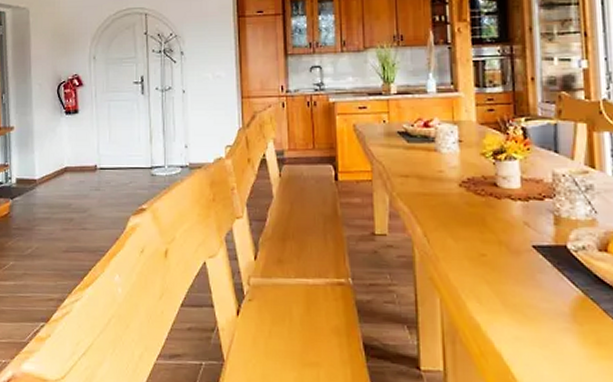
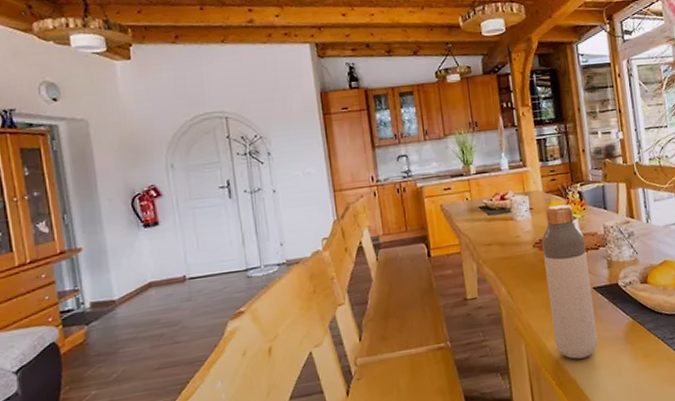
bottle: none [471,141,534,329] -> present [542,204,598,359]

